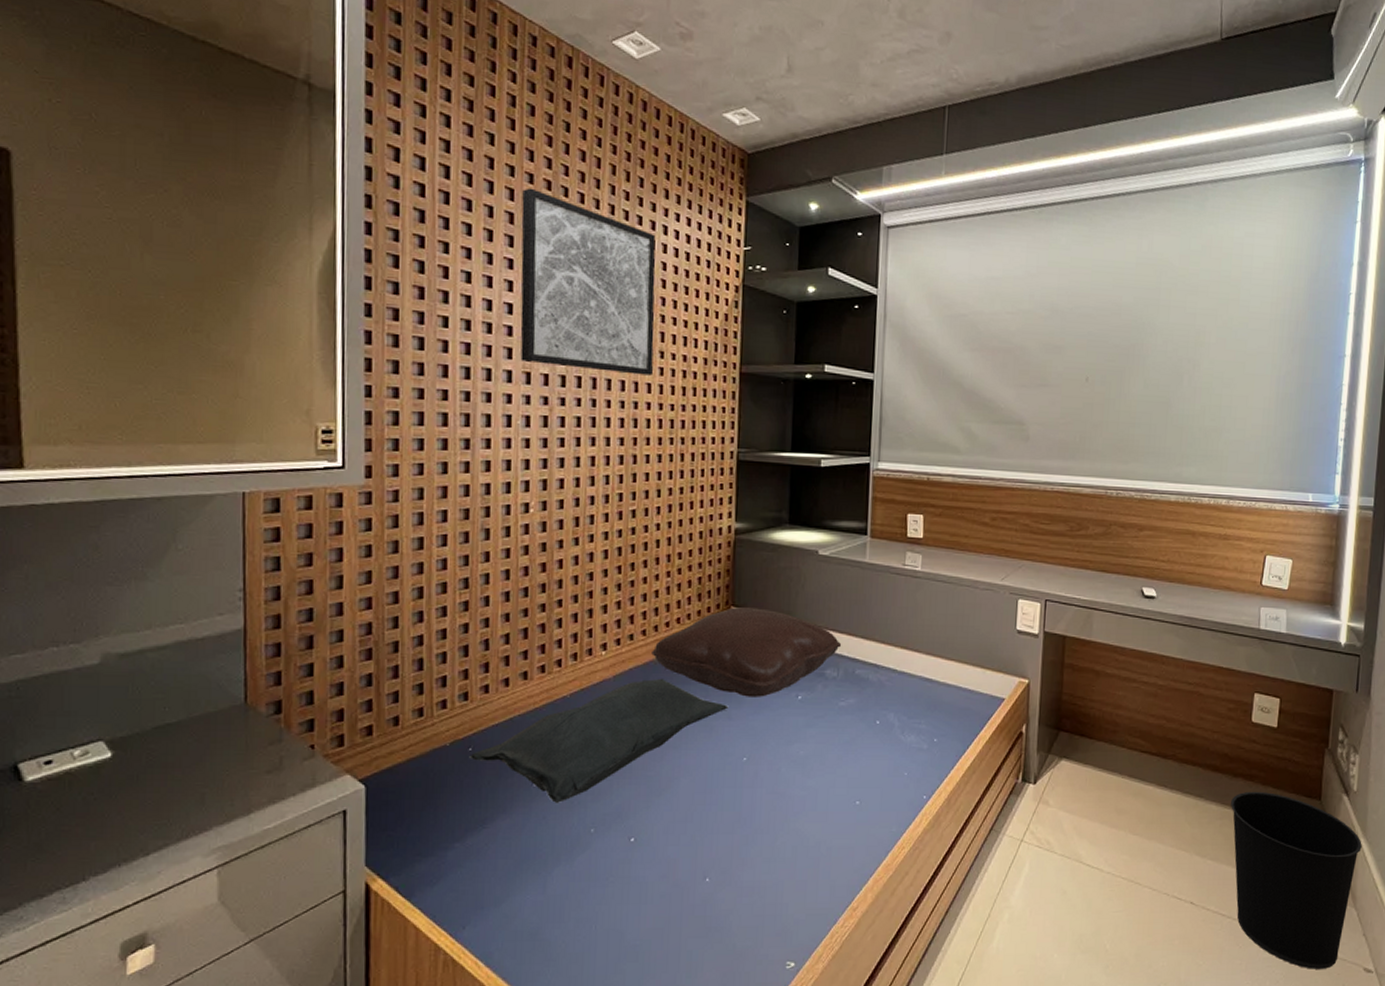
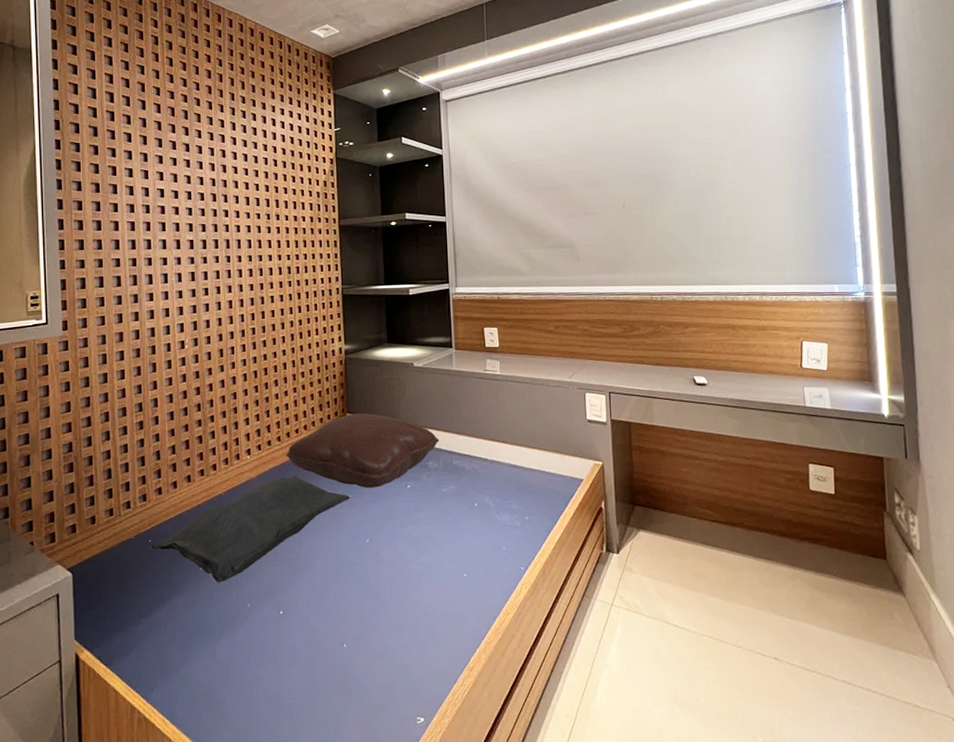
wall art: present [520,187,656,376] -> none [166,102,271,235]
wastebasket: present [1231,791,1362,969] -> none [800,553,933,721]

